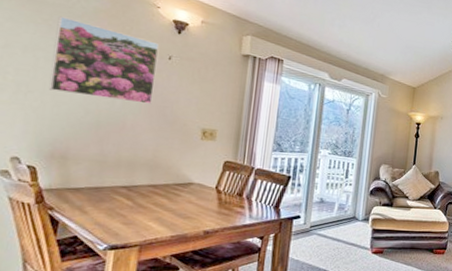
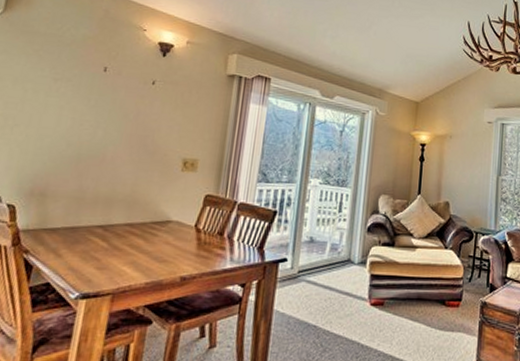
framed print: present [48,16,160,104] -> none [33,46,144,134]

